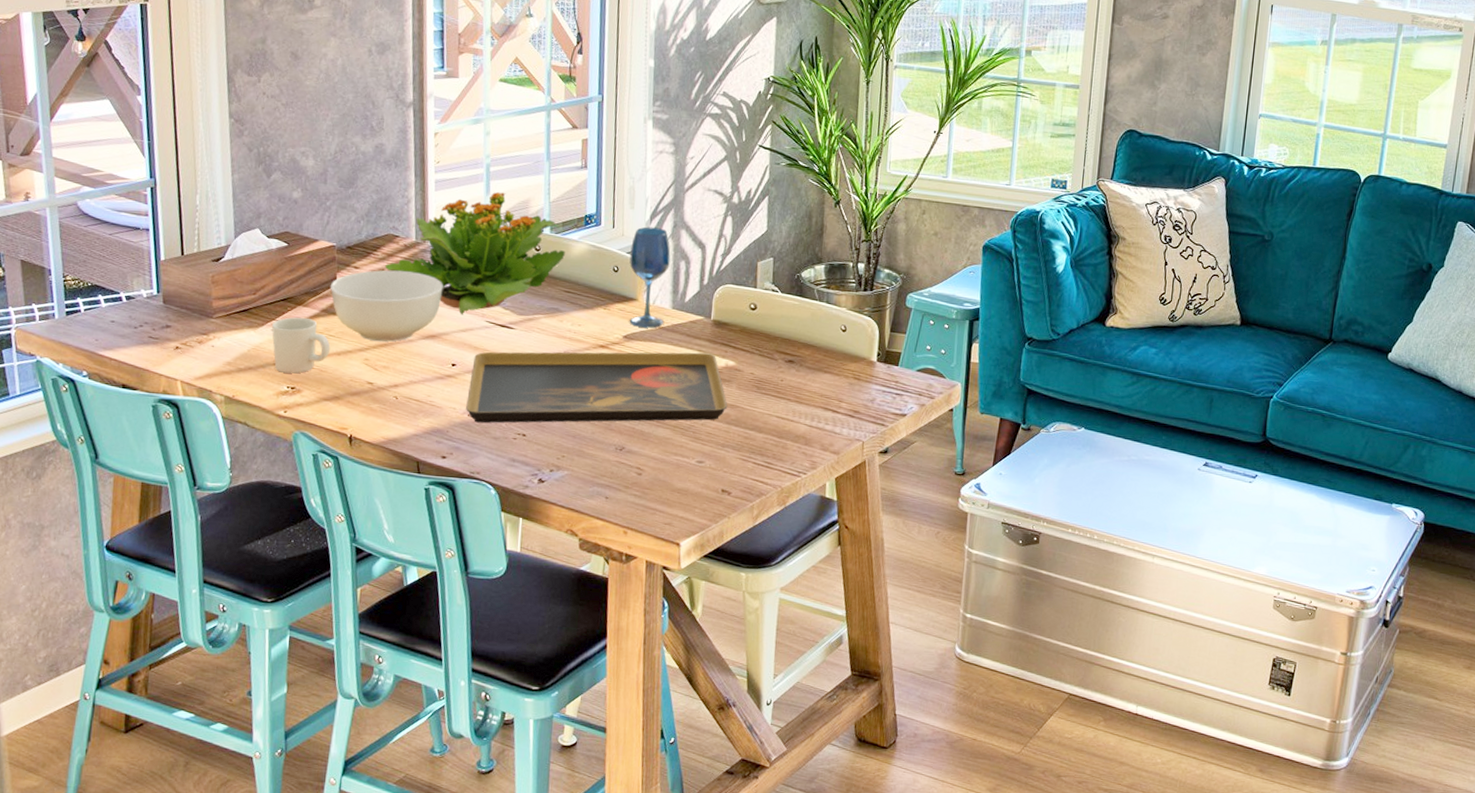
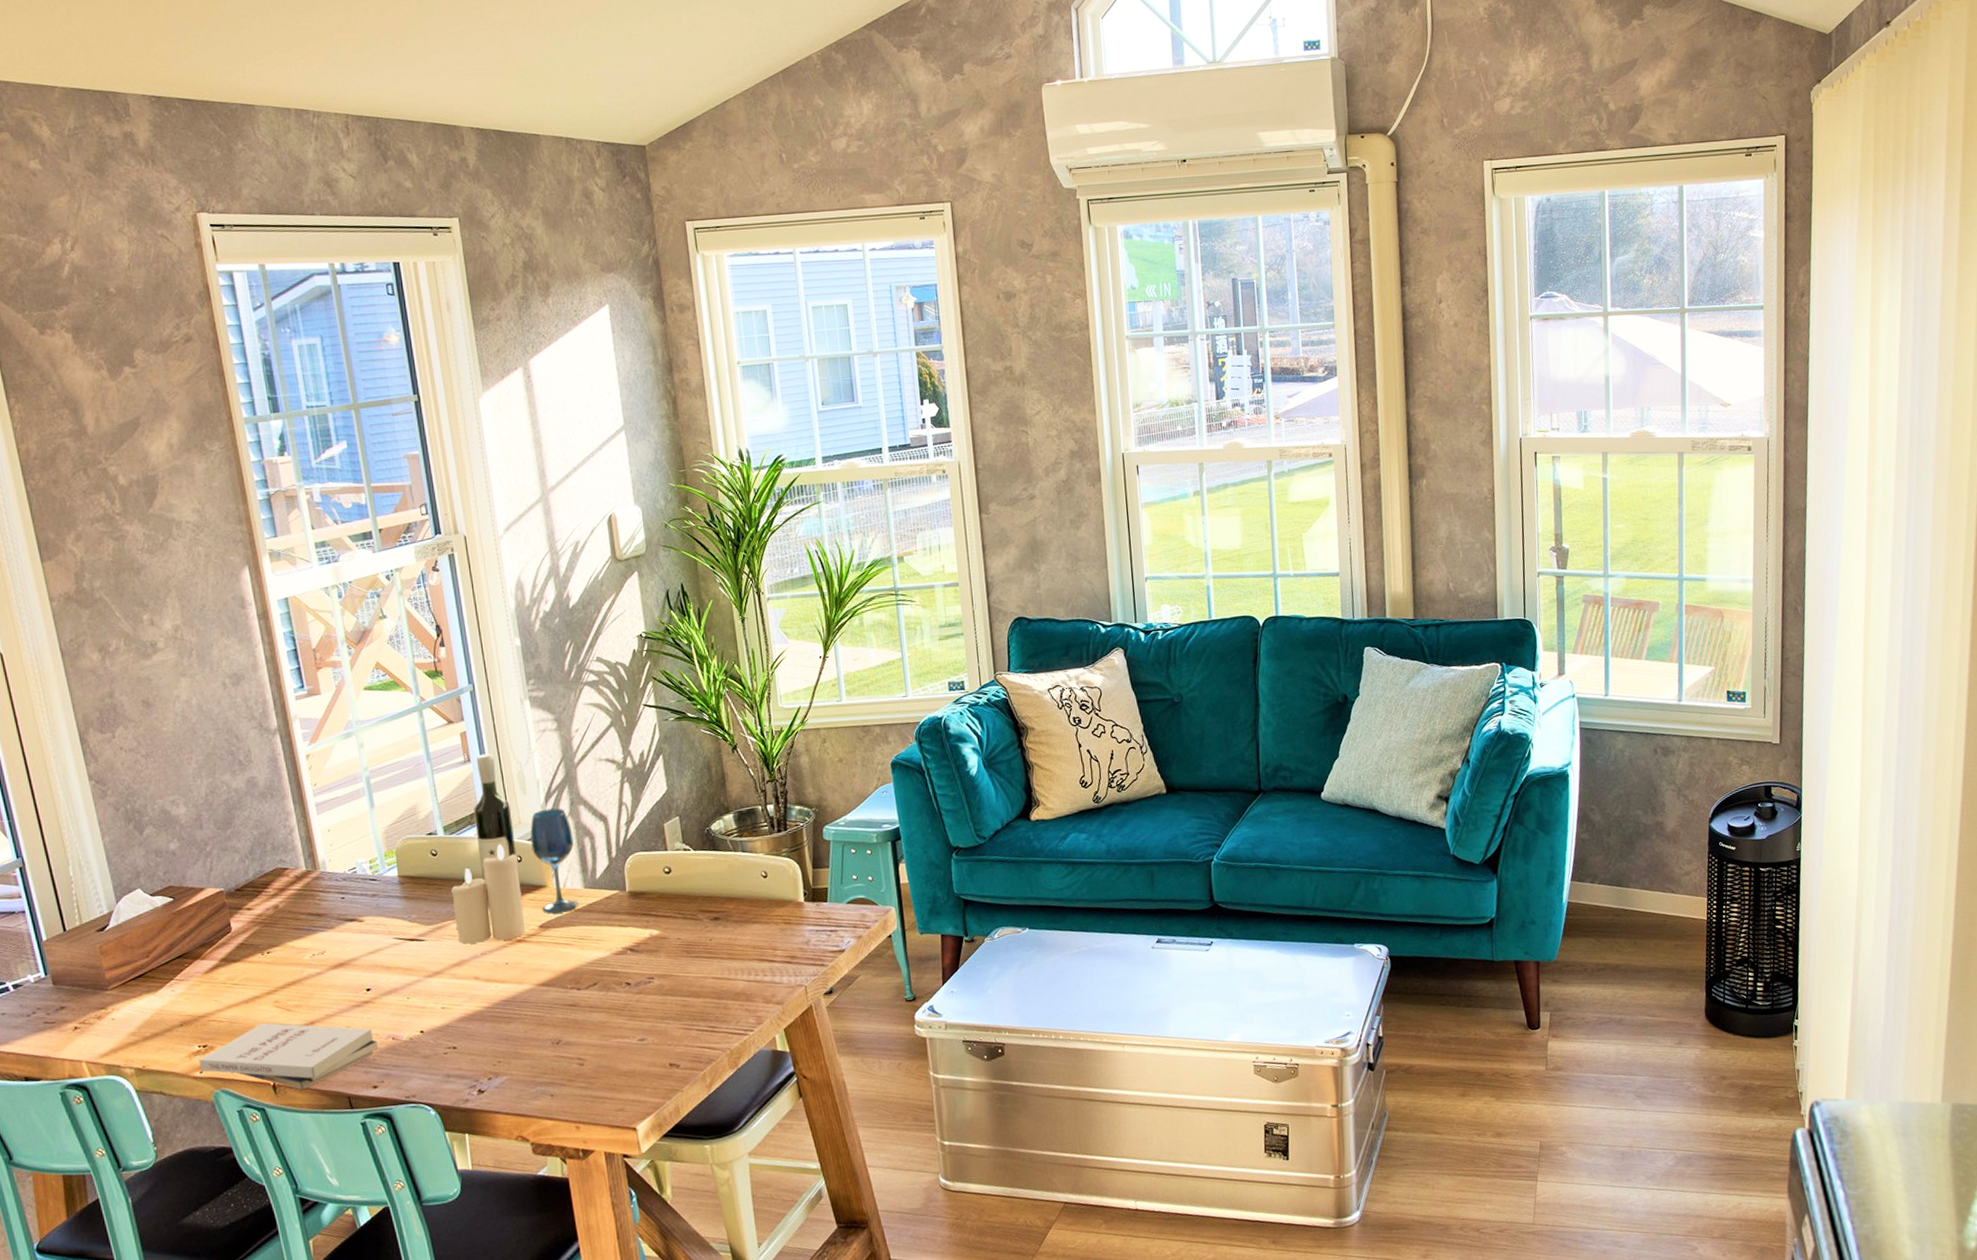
mug: present [272,317,331,374] -> none [172,970,237,1033]
books: none [284,377,454,447] -> present [198,1023,379,1090]
bowl: present [330,270,443,342] -> none [225,902,344,981]
potted flower: present [385,192,565,315] -> none [279,803,464,937]
decorative tray: present [466,352,728,423] -> none [388,926,660,1045]
candle: none [545,251,616,344] -> present [451,844,525,944]
bottle: none [578,163,617,303] -> present [474,753,521,900]

